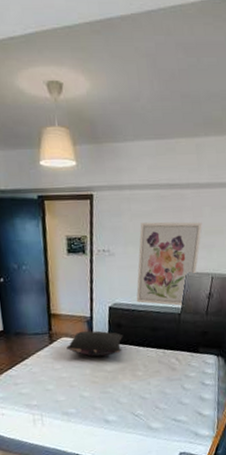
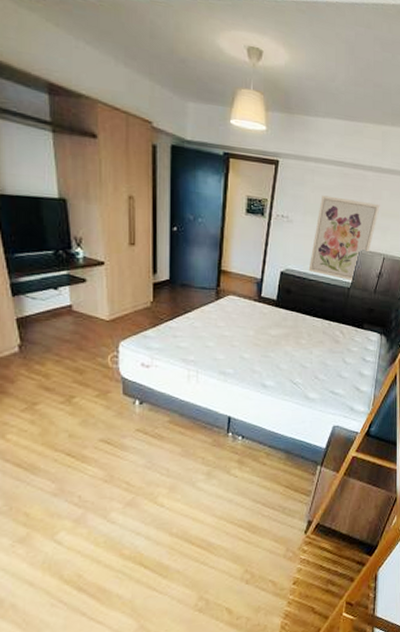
pillow: present [66,330,123,357] -> none [233,291,291,320]

